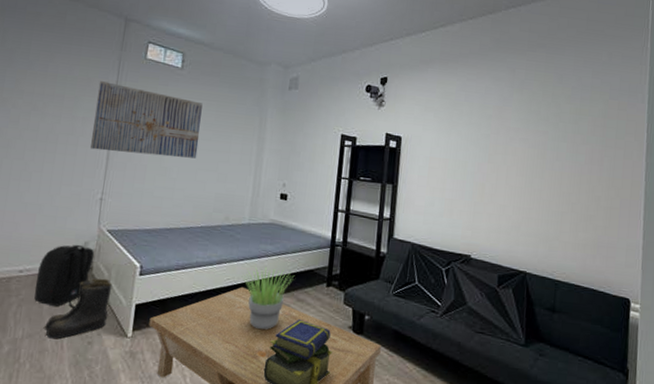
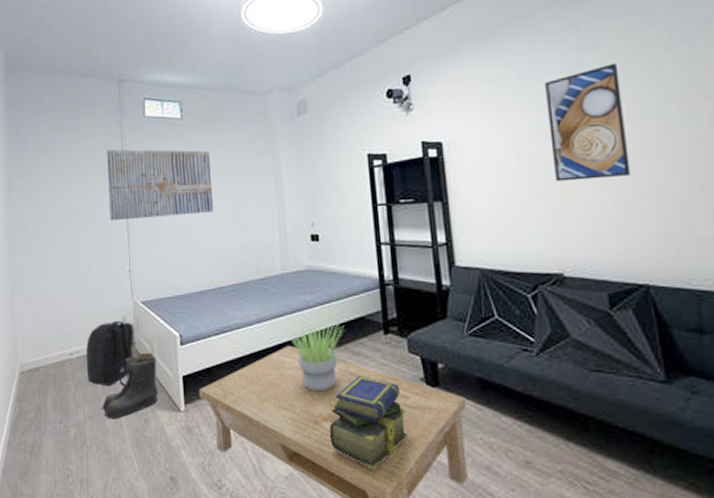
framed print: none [478,103,535,189] -> present [545,63,631,182]

